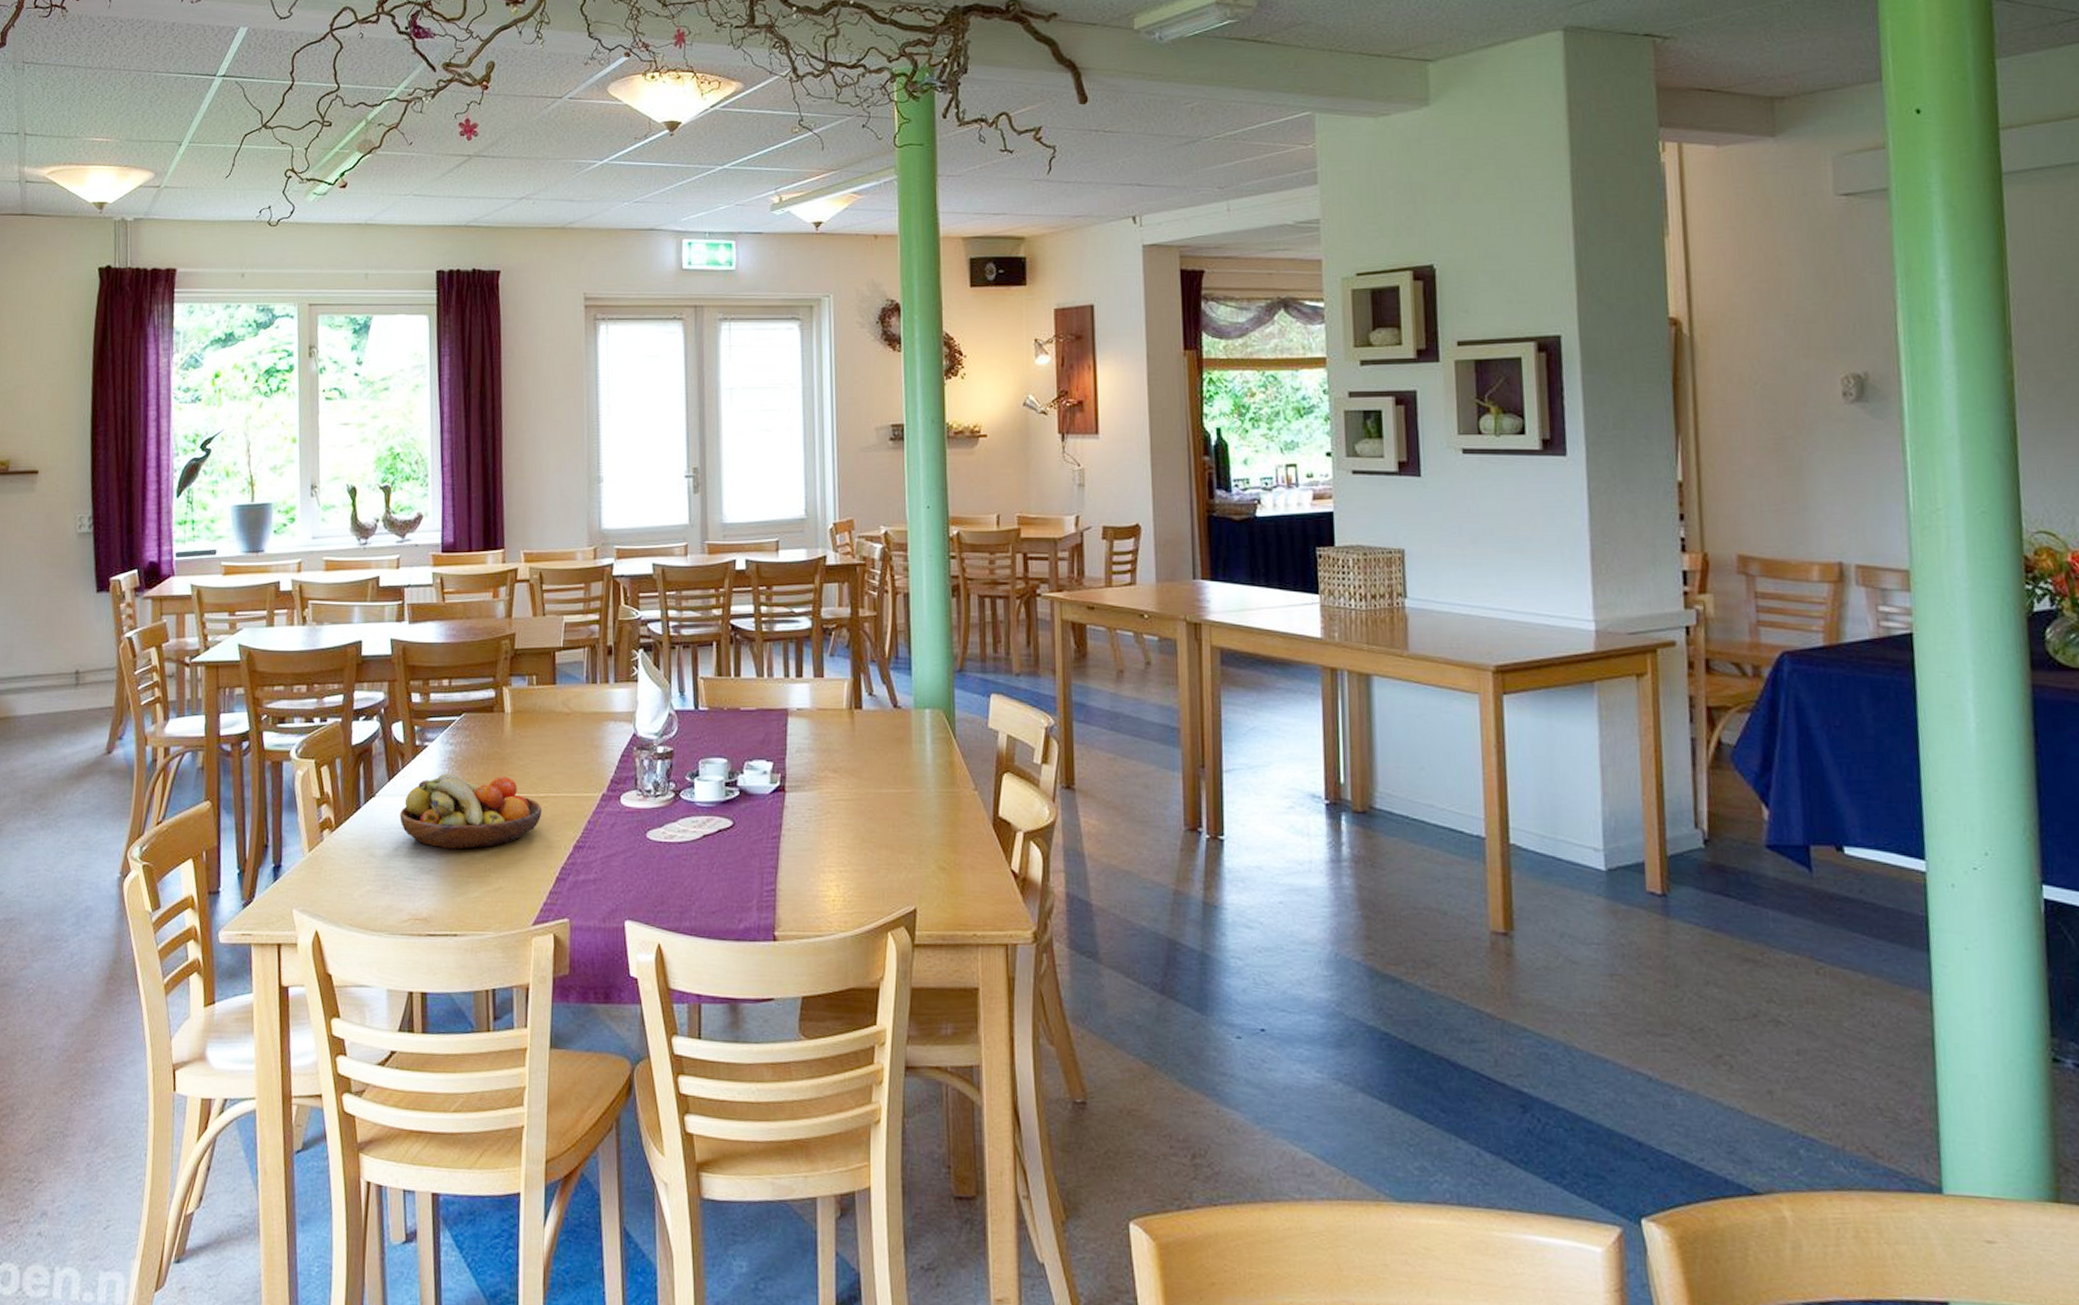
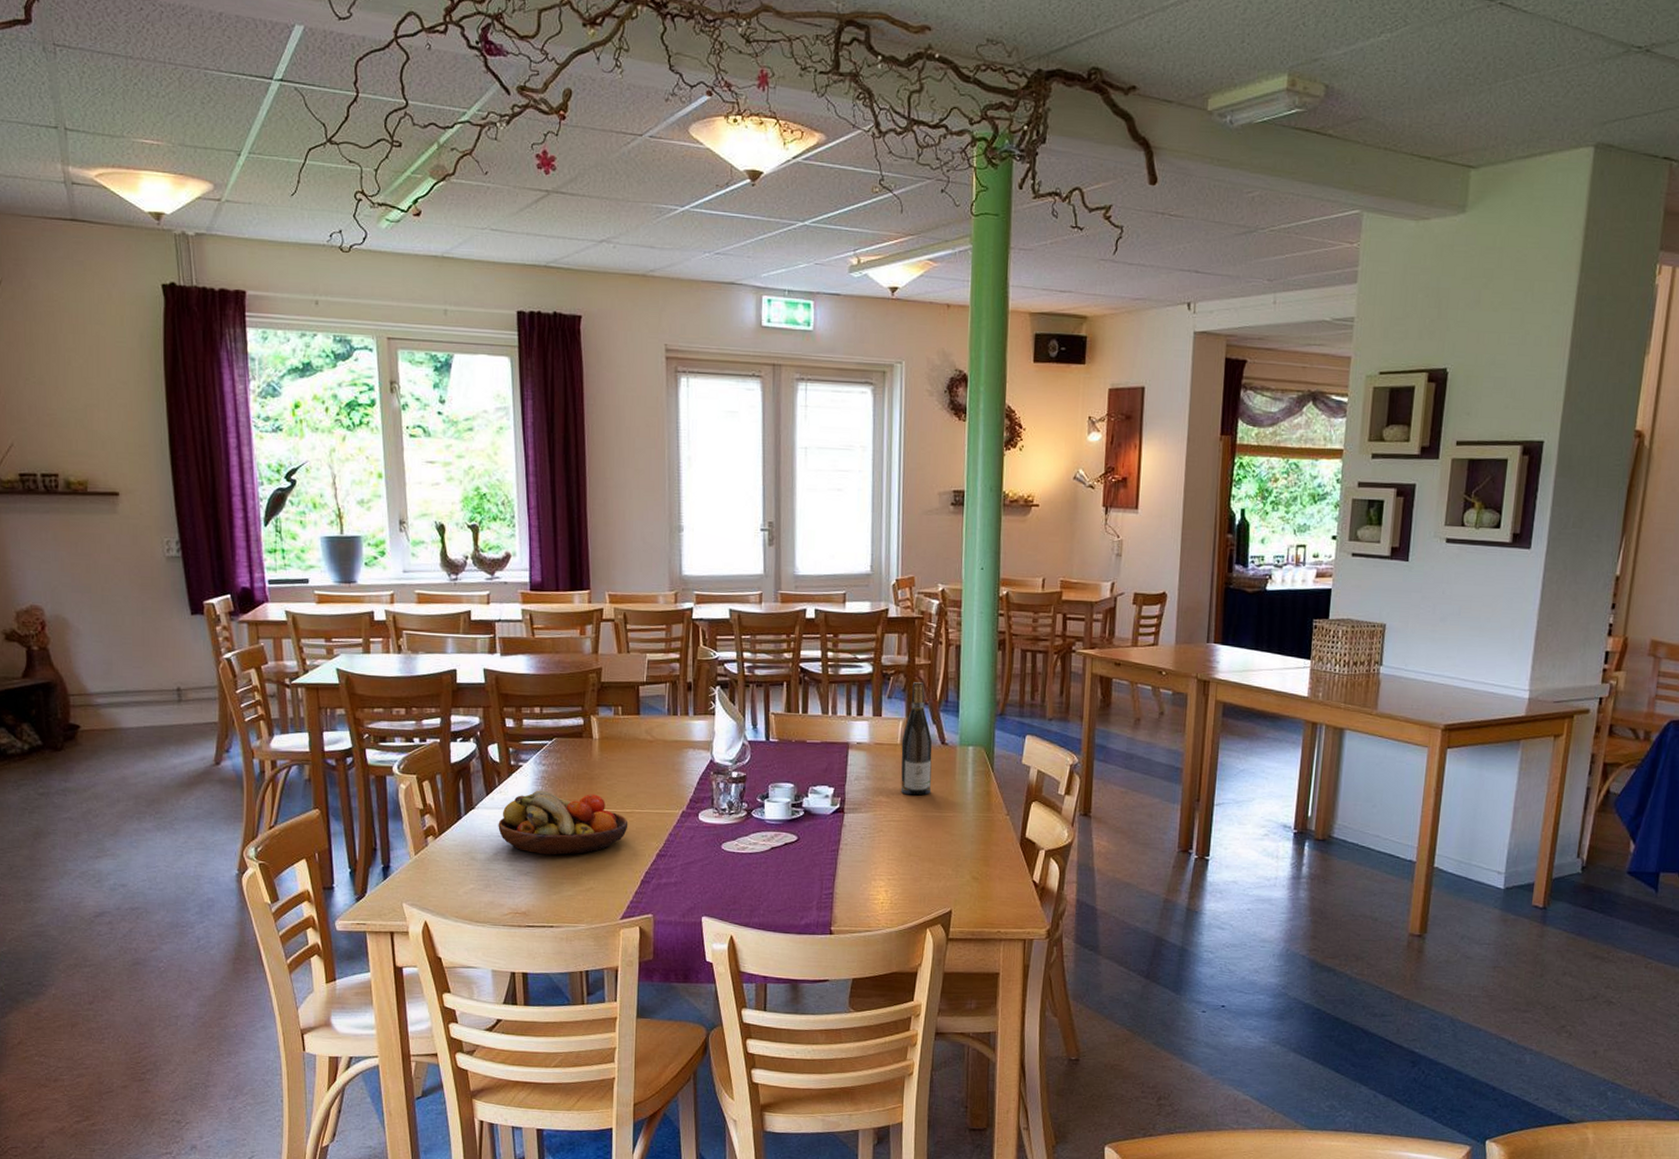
wine bottle: none [848,637,885,769] -> present [900,682,933,796]

